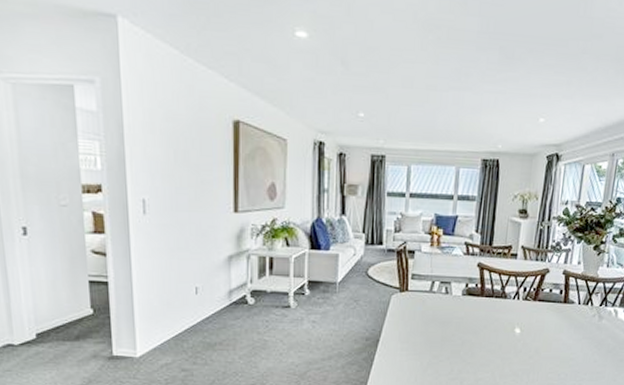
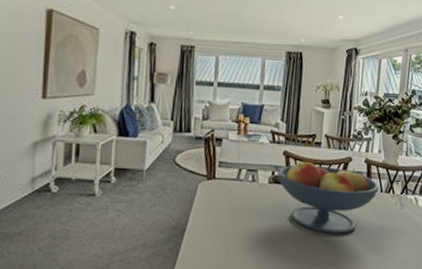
fruit bowl: none [471,273,578,345] -> present [277,161,380,234]

